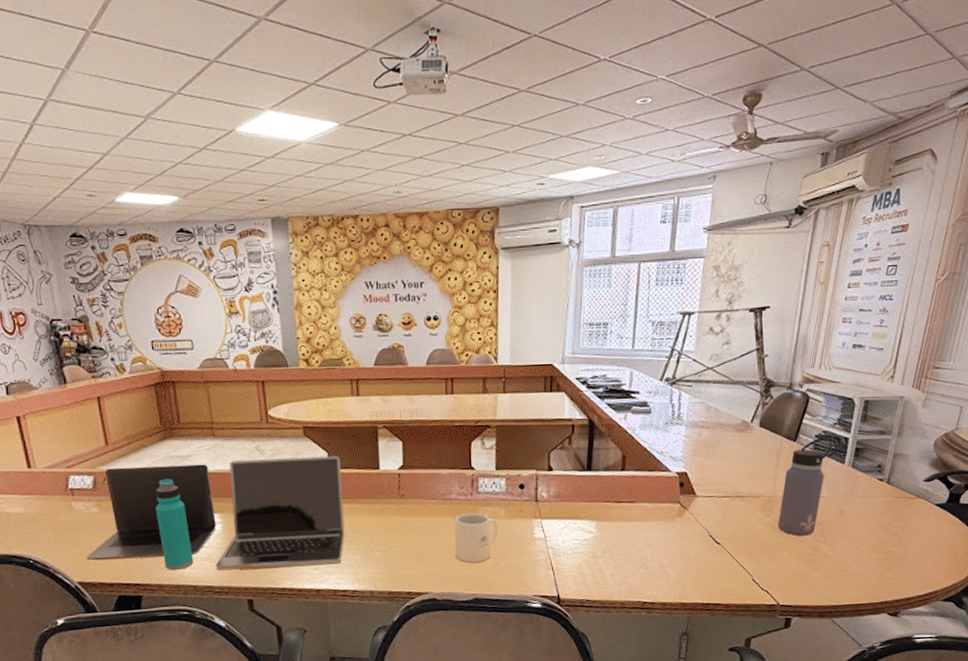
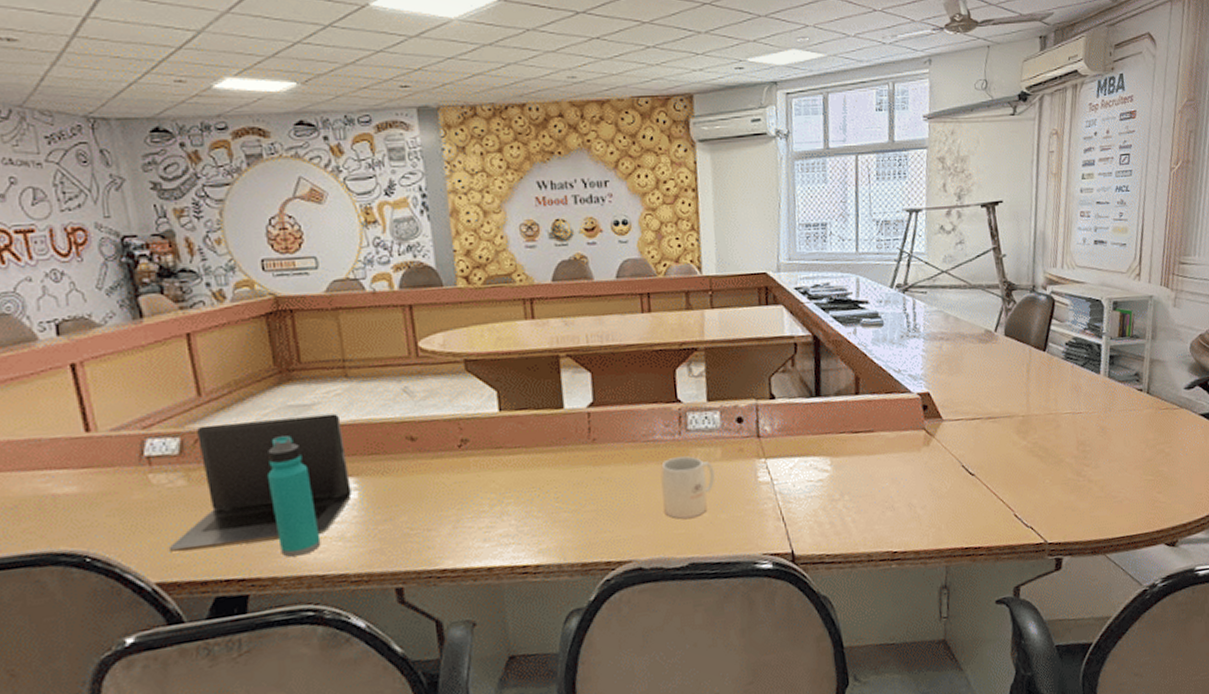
laptop: present [215,455,345,571] -> none [351,393,523,553]
water bottle: present [777,437,833,536] -> none [1035,345,1086,460]
books: none [848,406,884,433] -> present [1099,307,1135,338]

